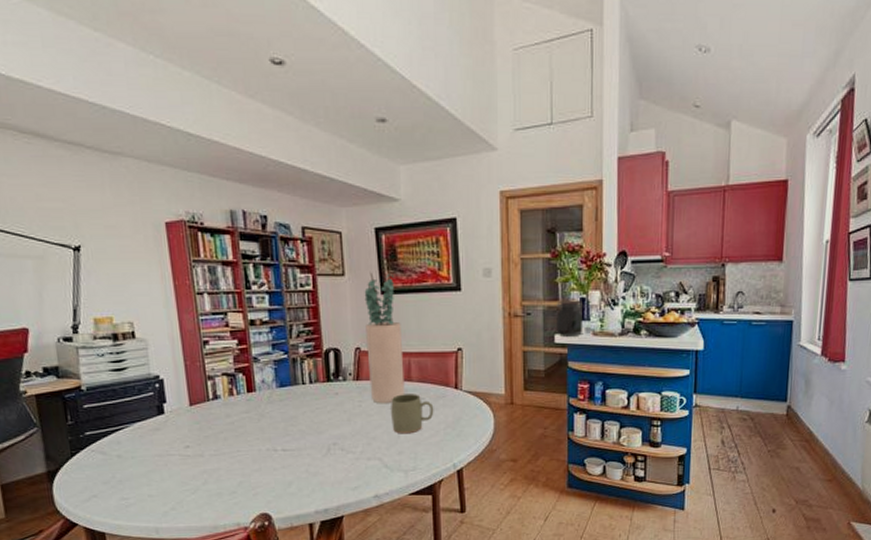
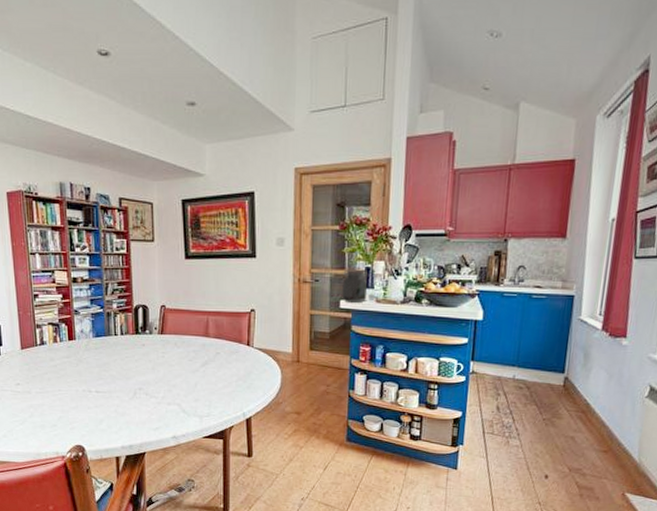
vase: present [364,268,405,404] -> none [170,235,203,356]
mug: present [390,394,434,434] -> none [189,348,228,384]

